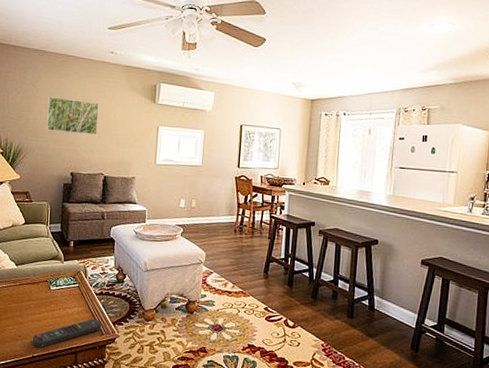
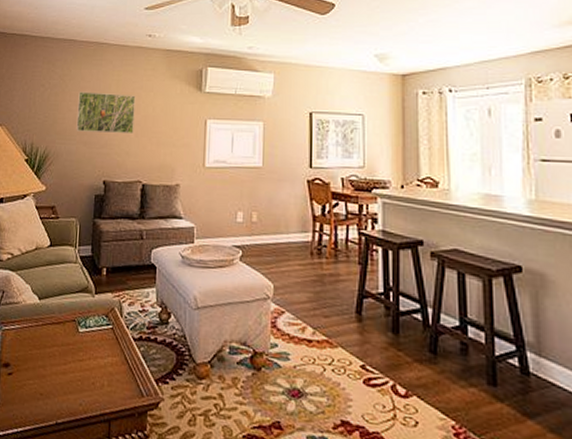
remote control: present [32,318,102,348] -> none [56,373,142,412]

